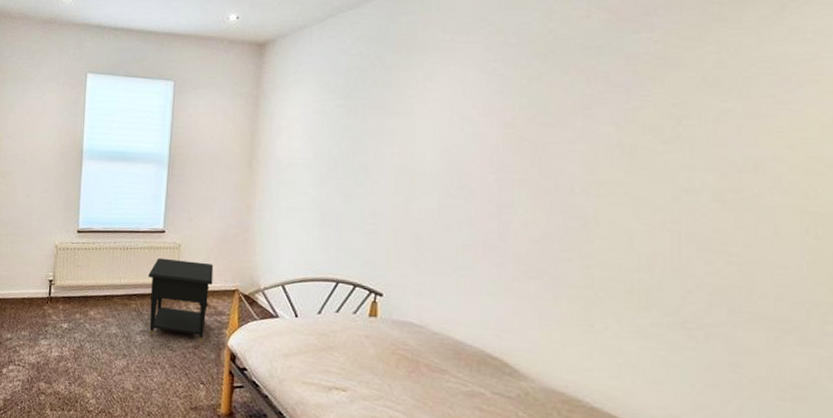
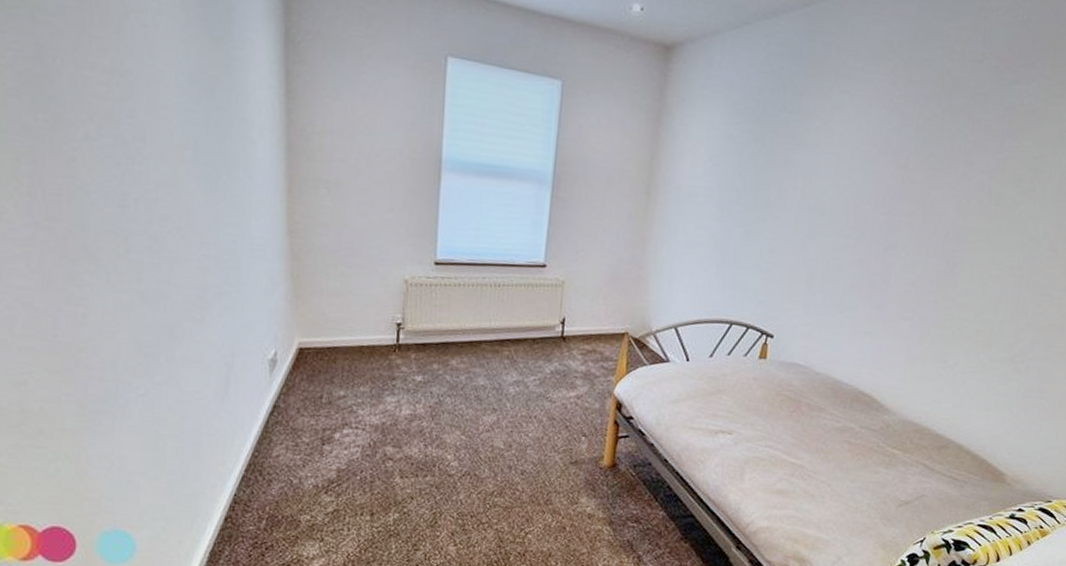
nightstand: present [148,258,214,342] -> none [524,296,602,391]

